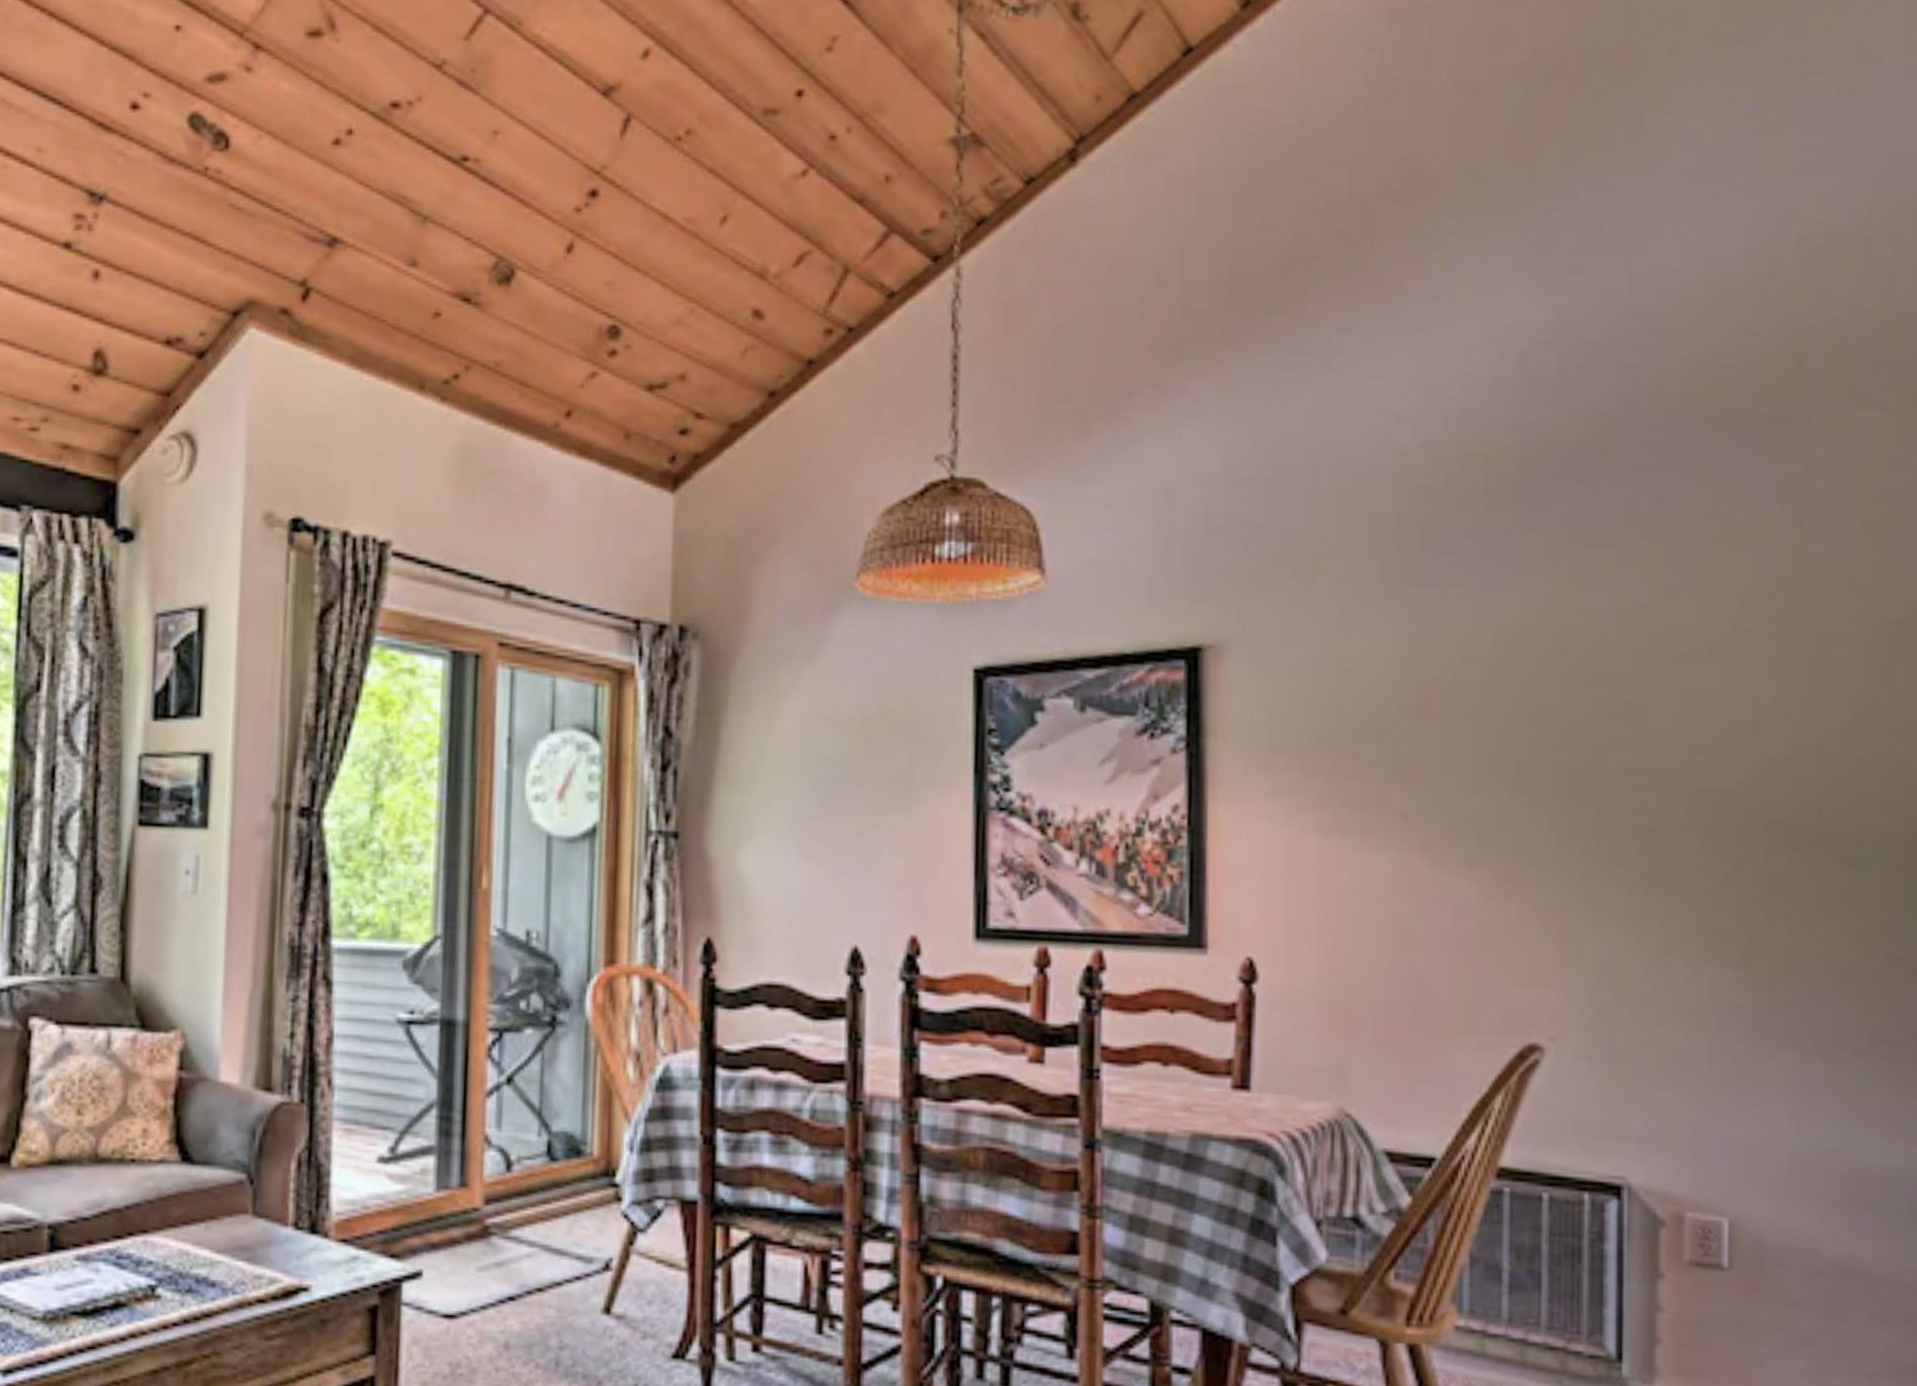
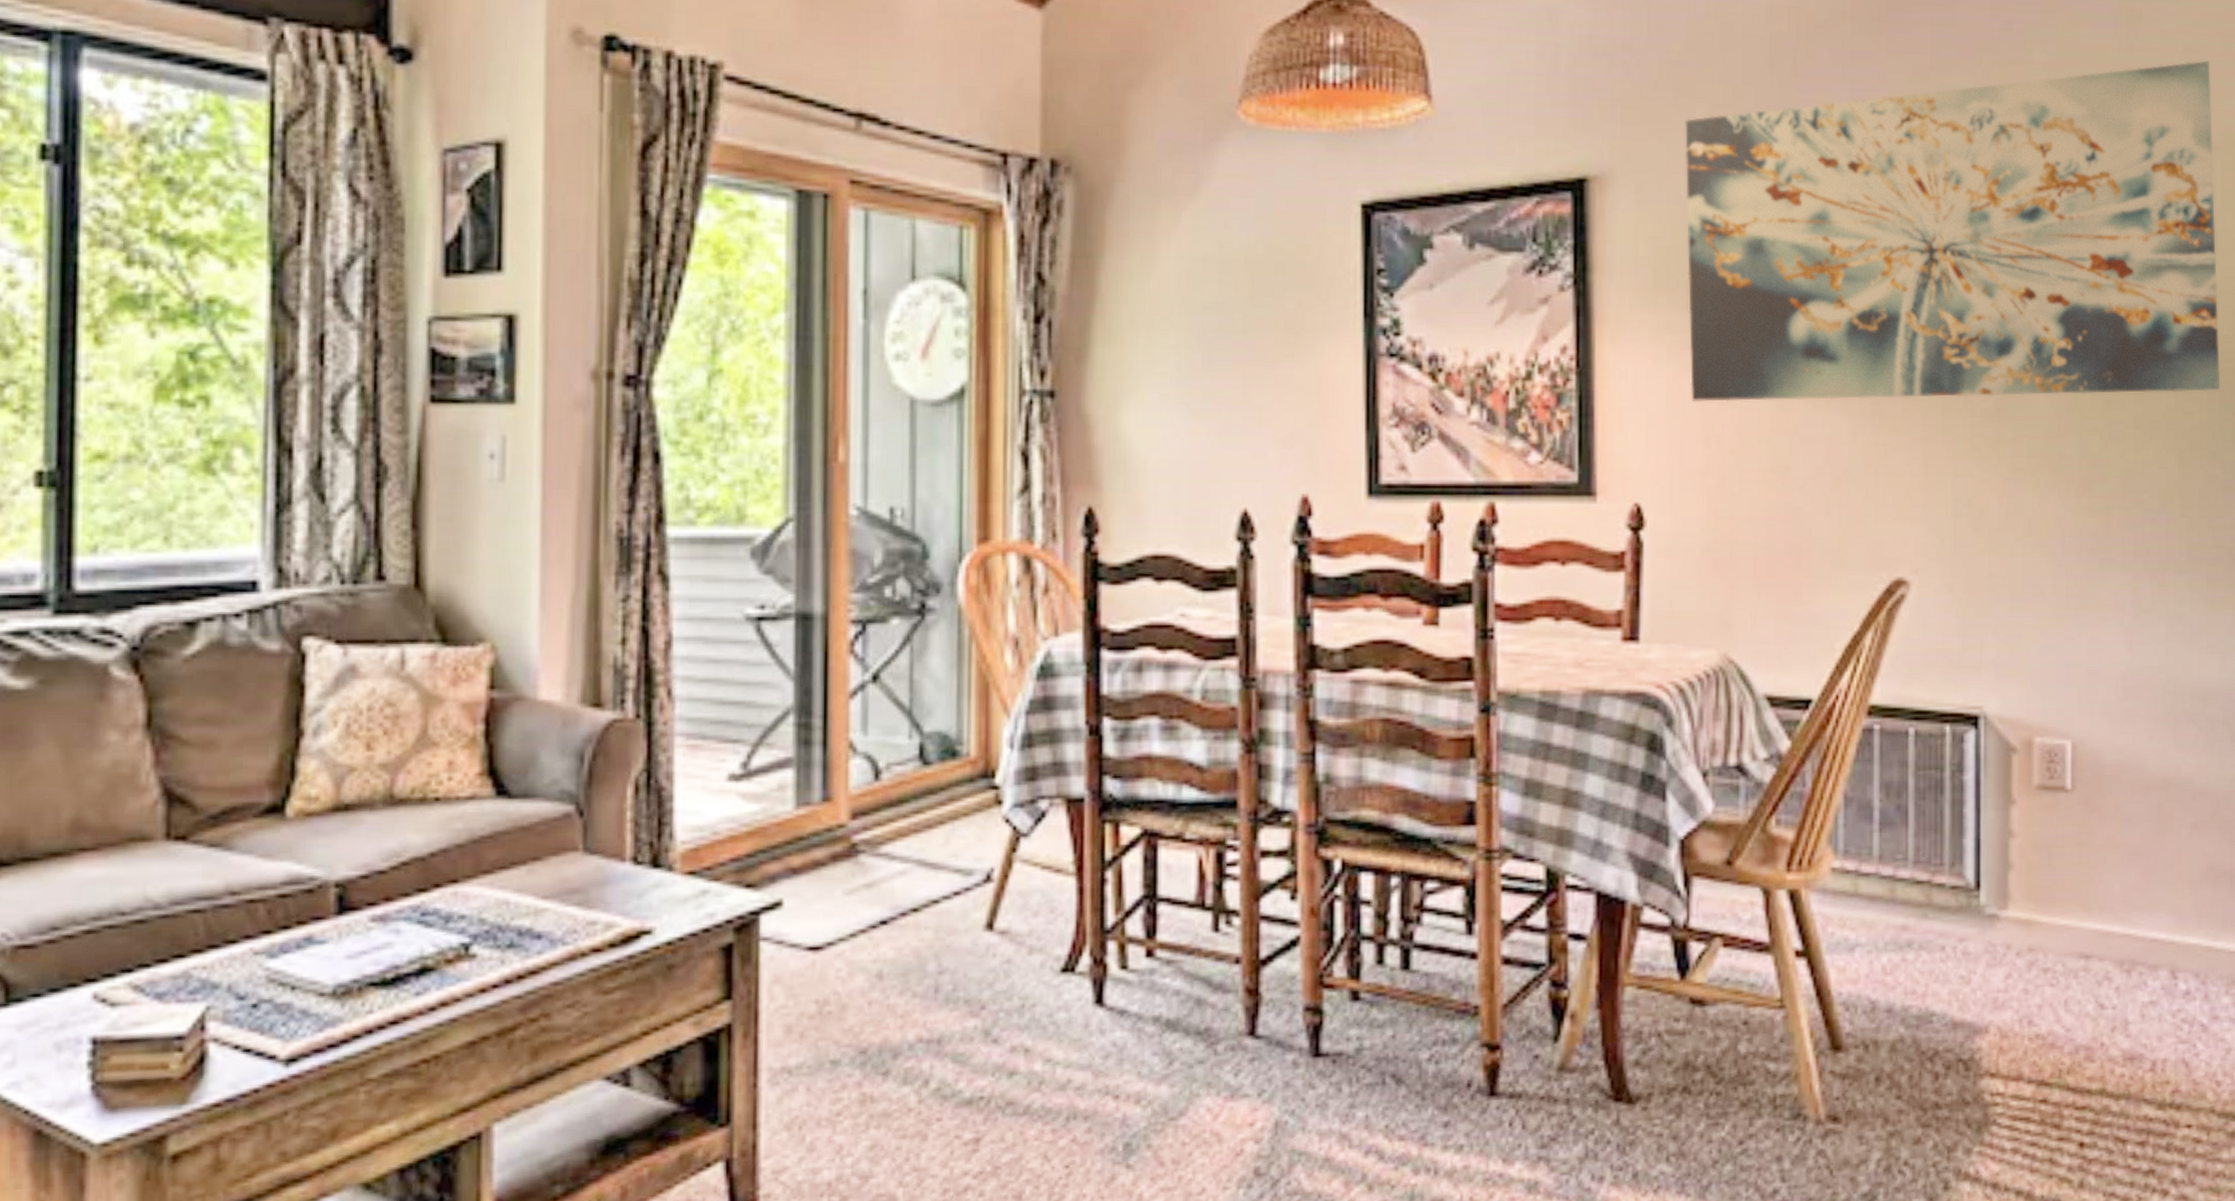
wall art: none [1304,534,1906,871] -> present [1685,60,2221,403]

